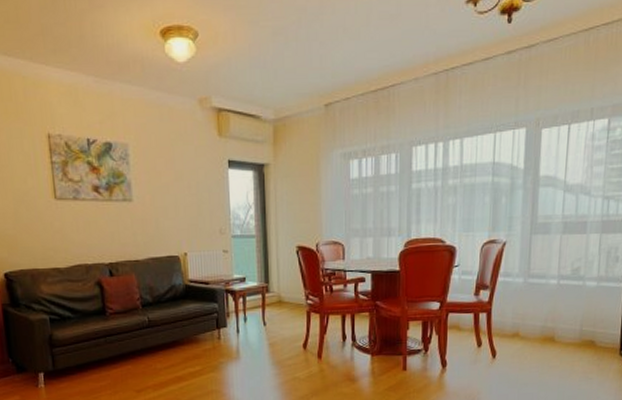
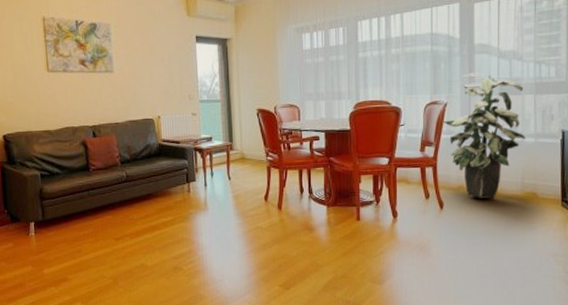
indoor plant: none [500,208,589,348] -> present [443,72,526,200]

